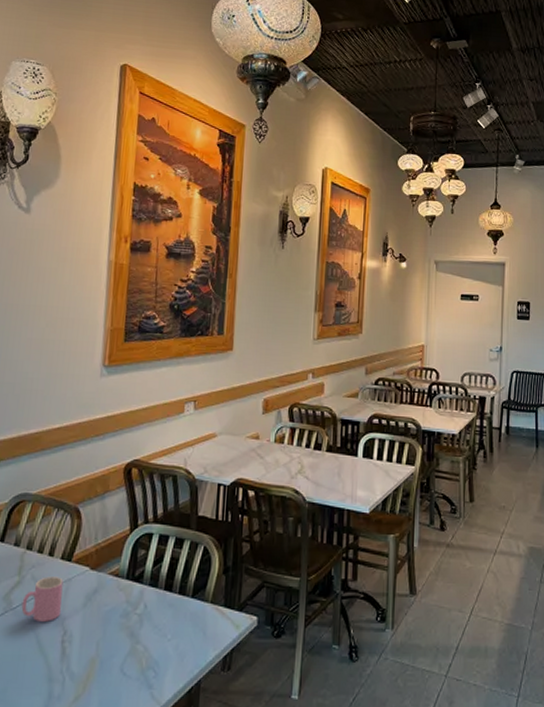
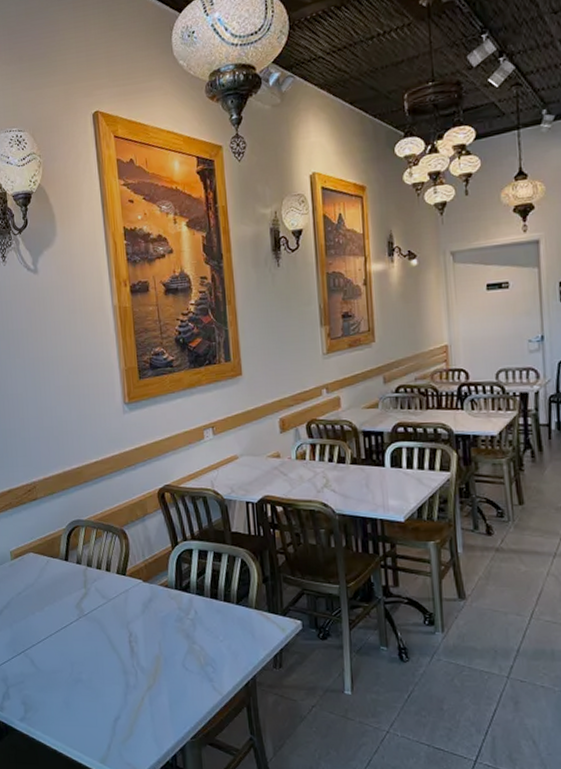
cup: present [21,576,63,622] -> none [91,588,125,625]

